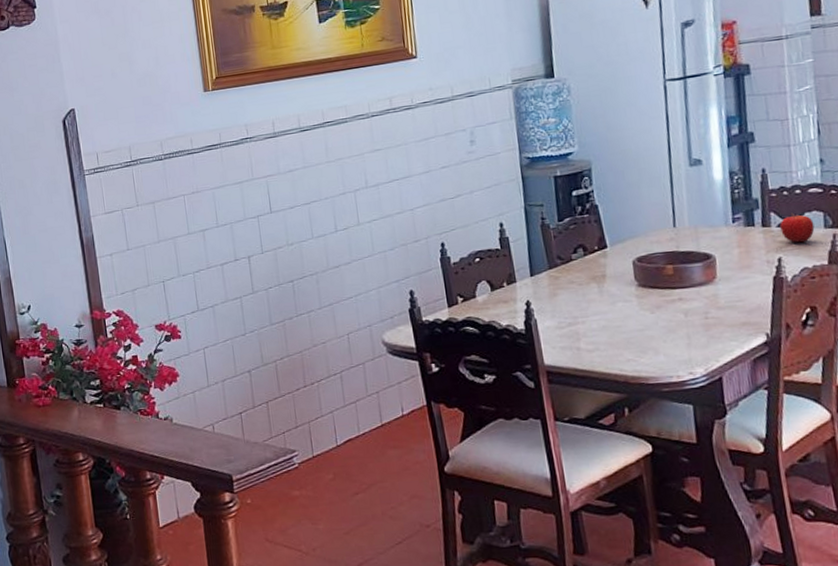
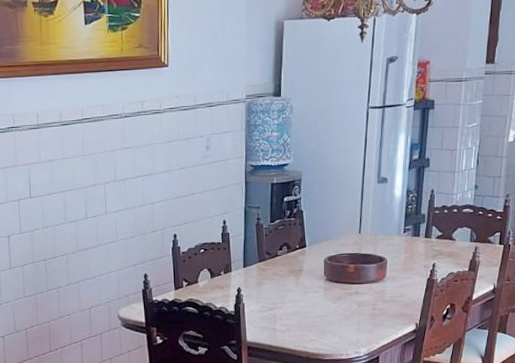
fruit: present [779,212,815,243] -> none [438,227,463,253]

